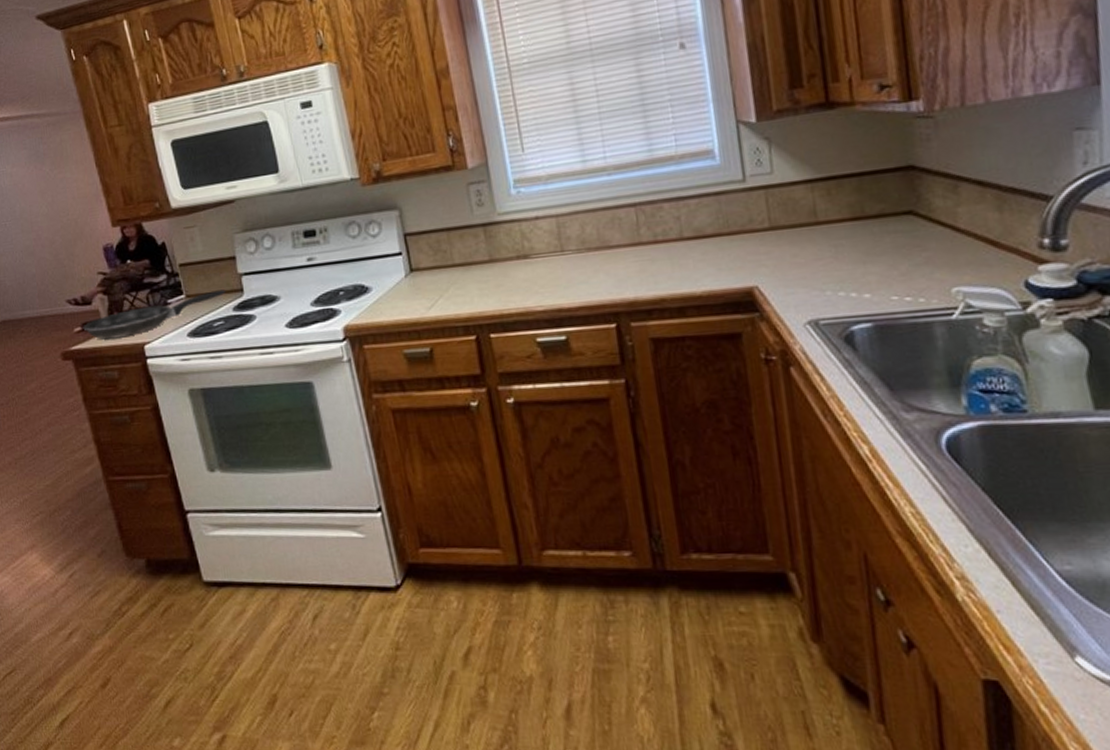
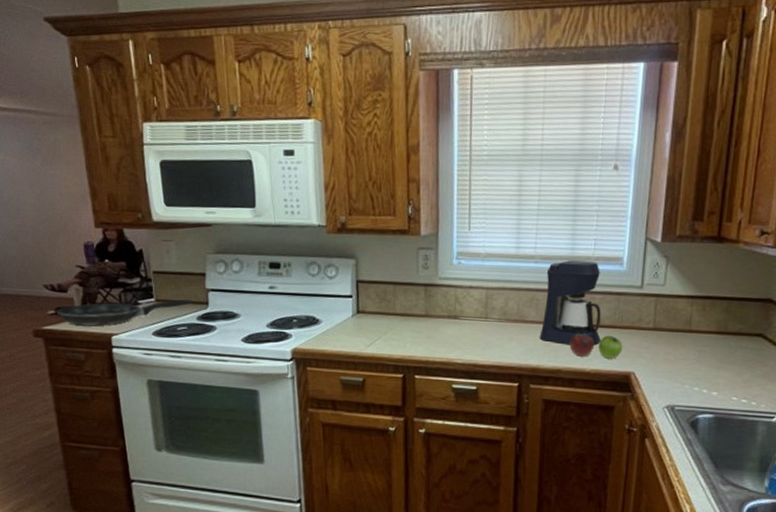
coffee maker: none [623,160,707,268] -> present [539,260,601,346]
fruit: none [668,249,701,279] -> present [569,333,595,357]
fruit: none [705,245,737,275] -> present [598,335,623,359]

